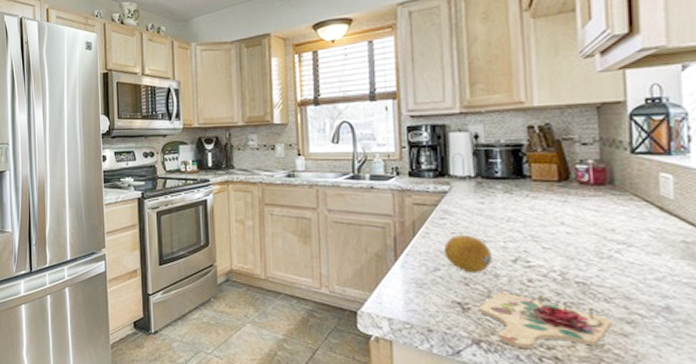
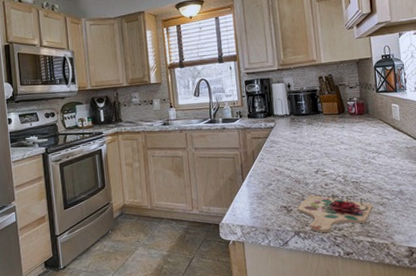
fruit: present [444,234,493,274] -> none [273,157,304,185]

